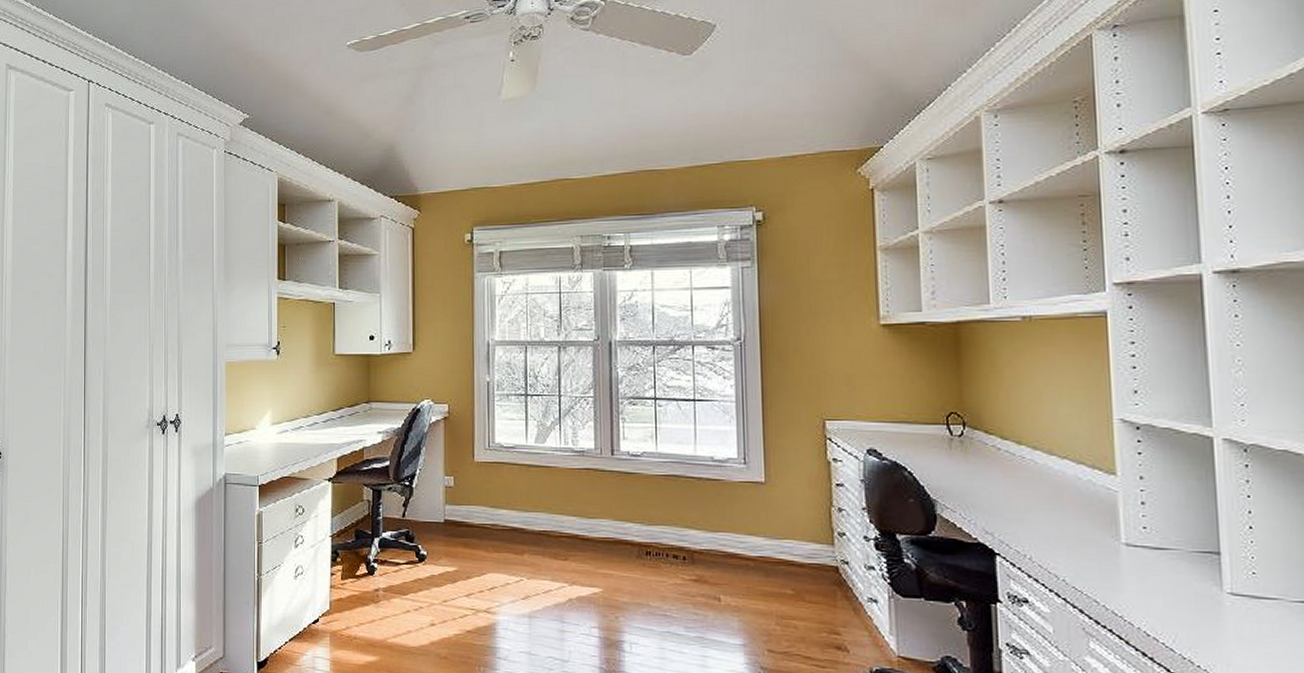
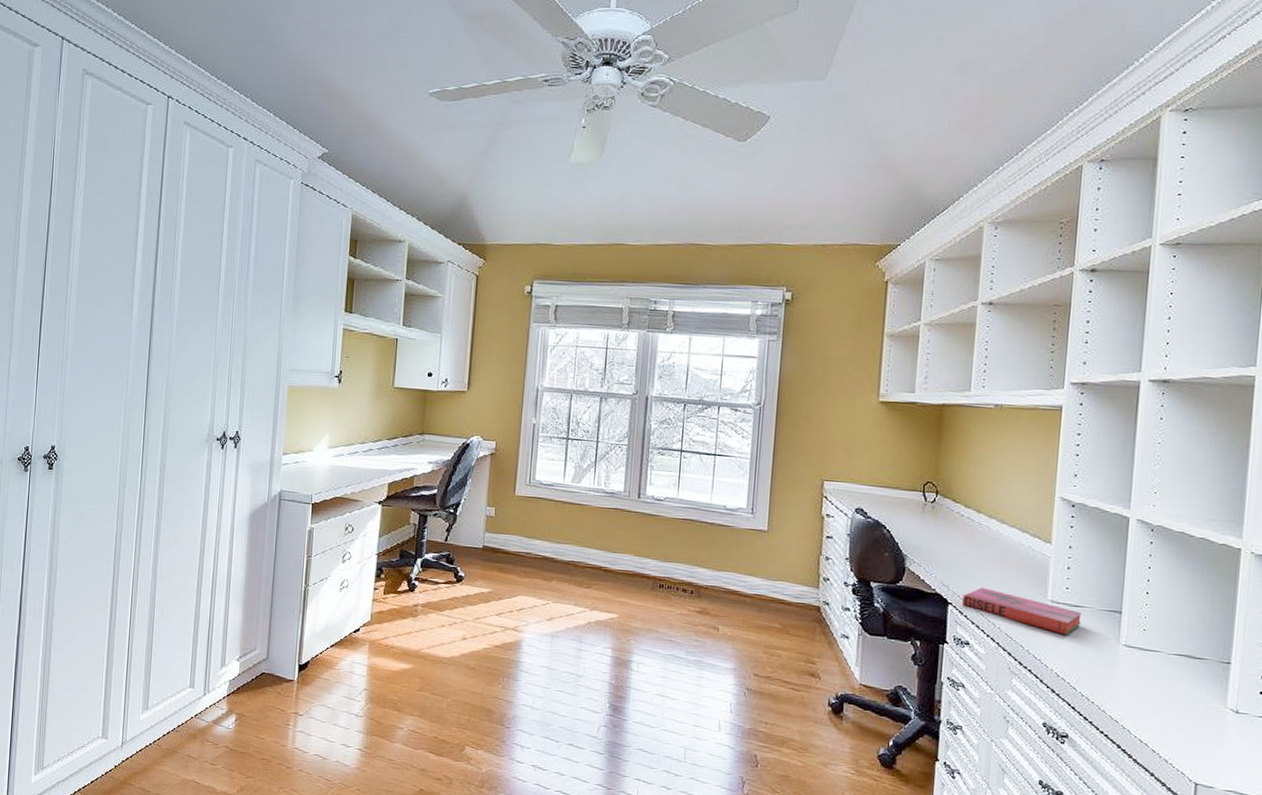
hardback book: none [1013,532,1169,585] -> present [962,586,1082,636]

